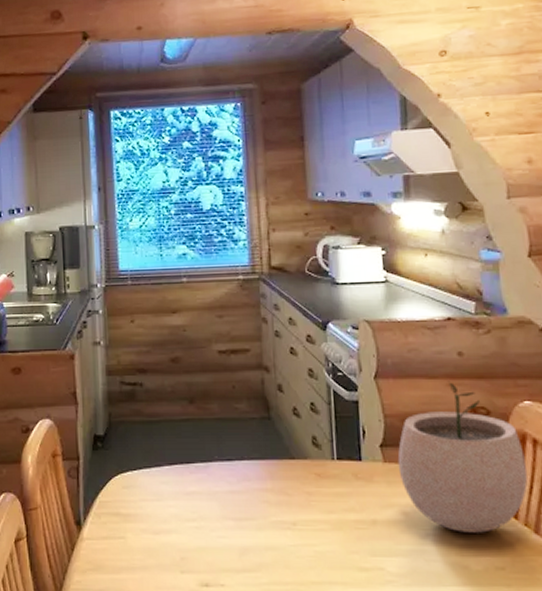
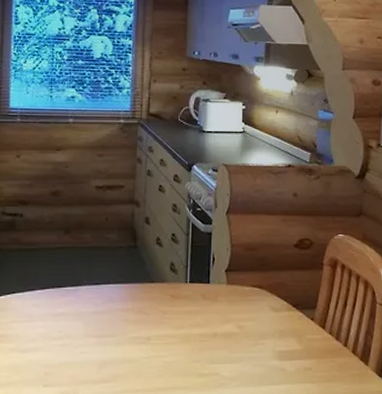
plant pot: present [397,381,528,533] -> none [238,217,336,341]

